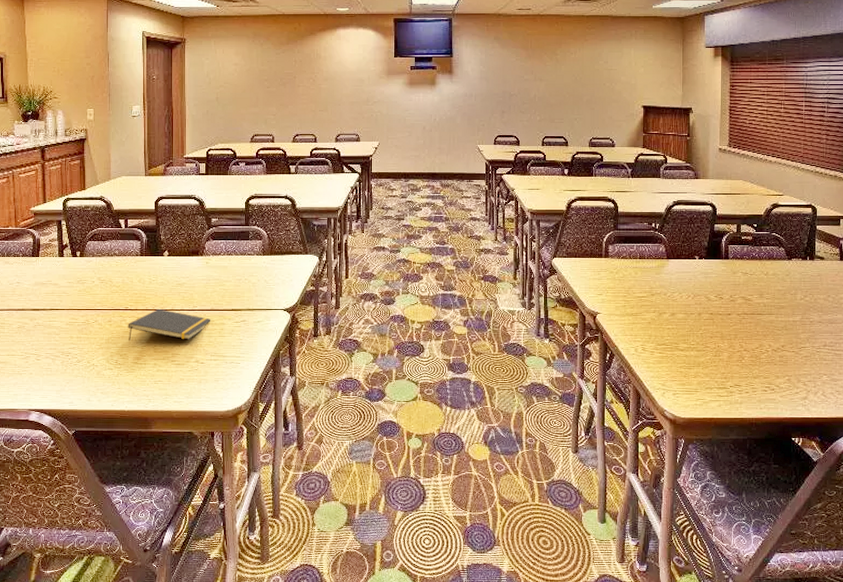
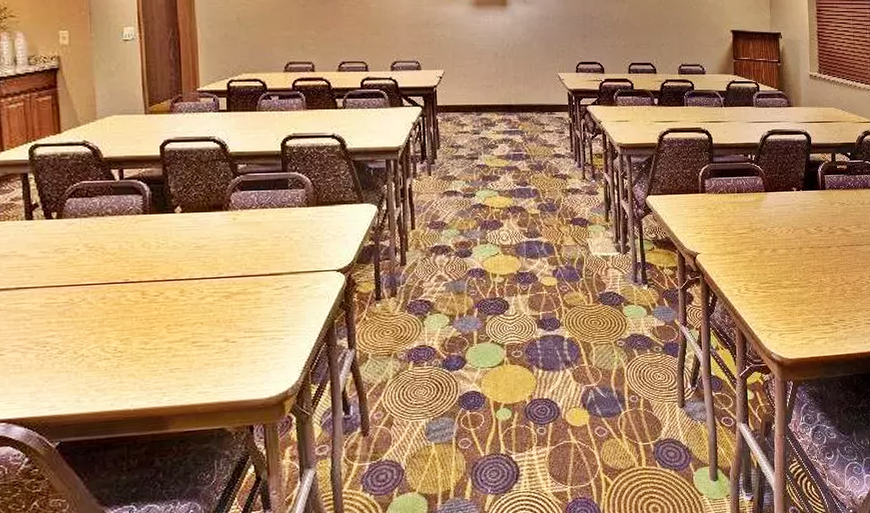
notepad: present [128,308,211,341] -> none [129,278,243,321]

